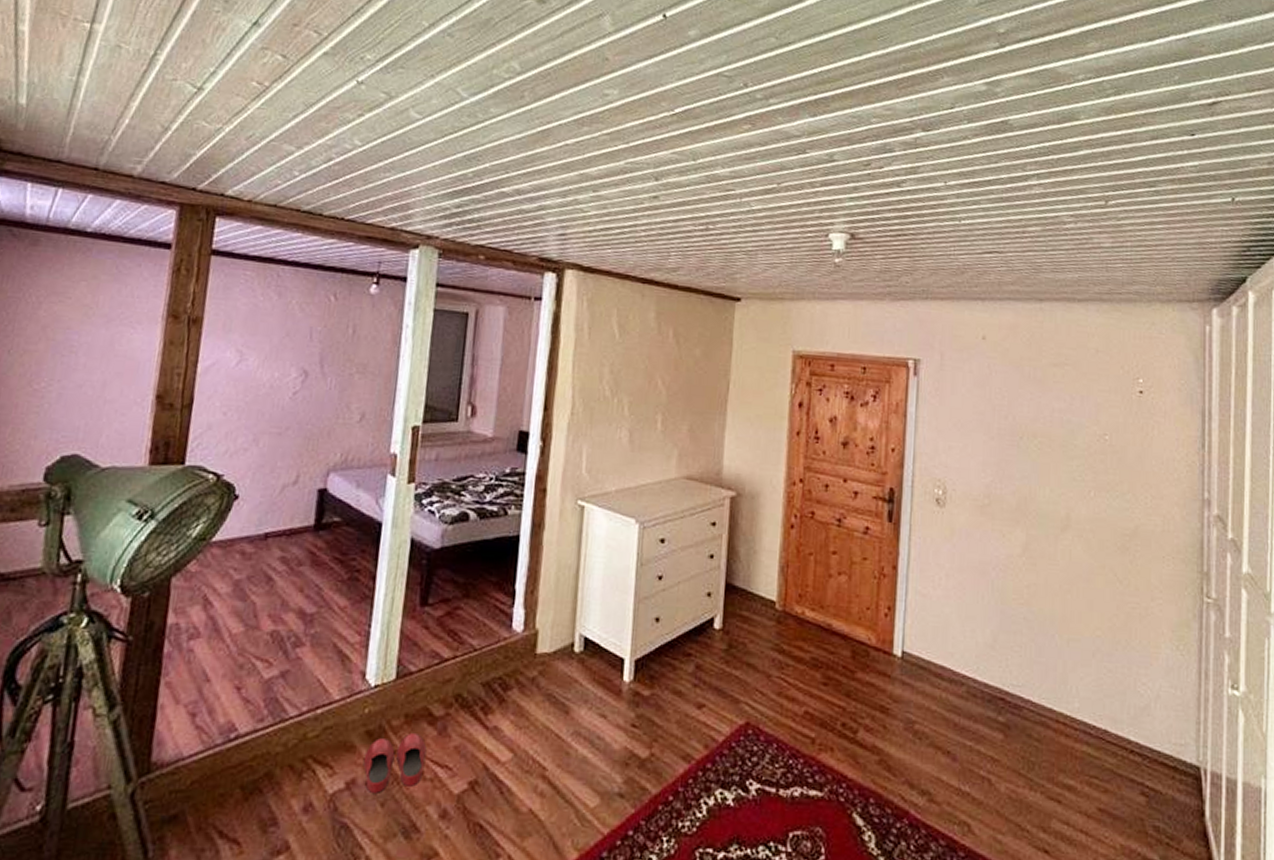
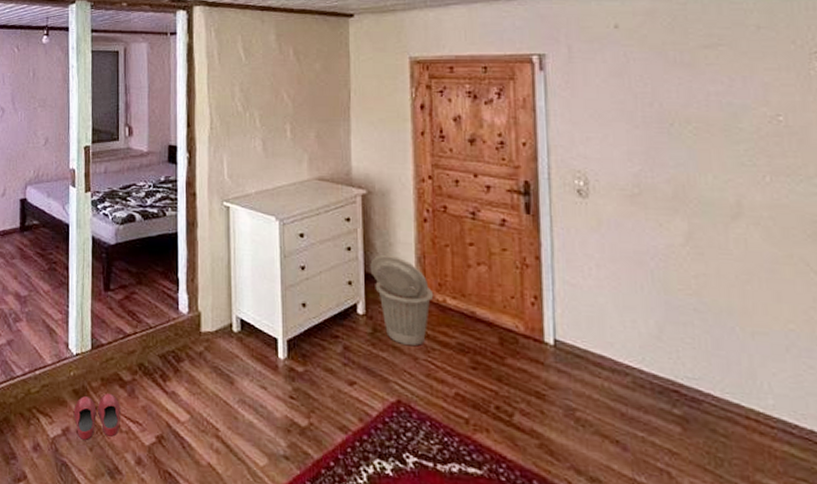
laundry basket: none [731,563,794,663] -> present [370,254,434,347]

